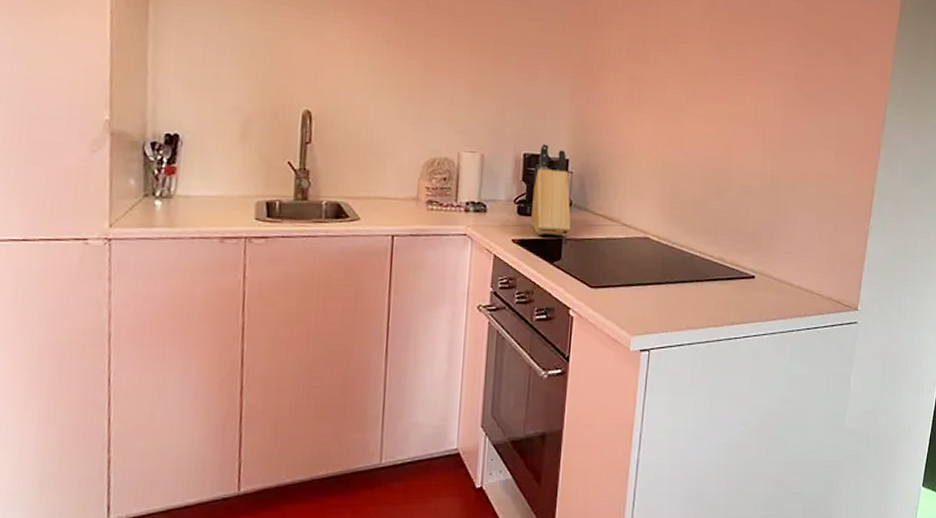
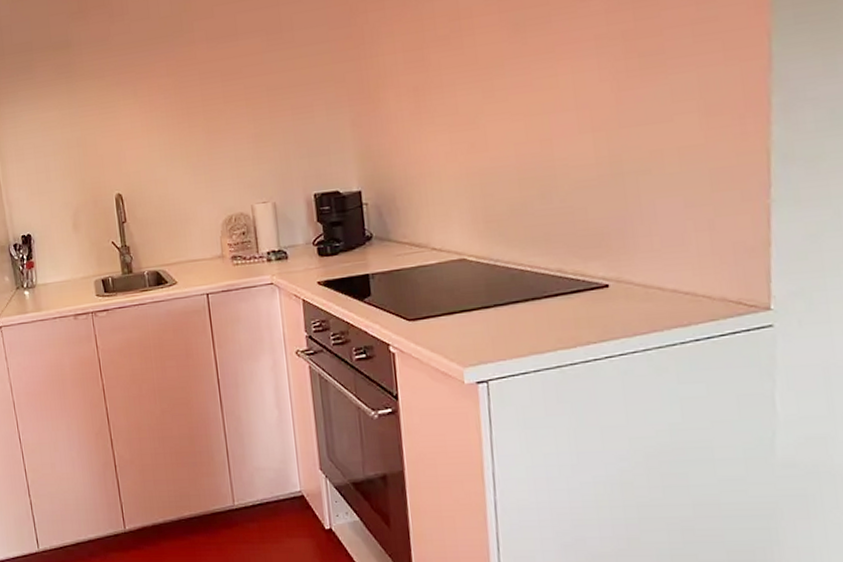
knife block: present [531,143,571,237] -> none [327,179,377,273]

